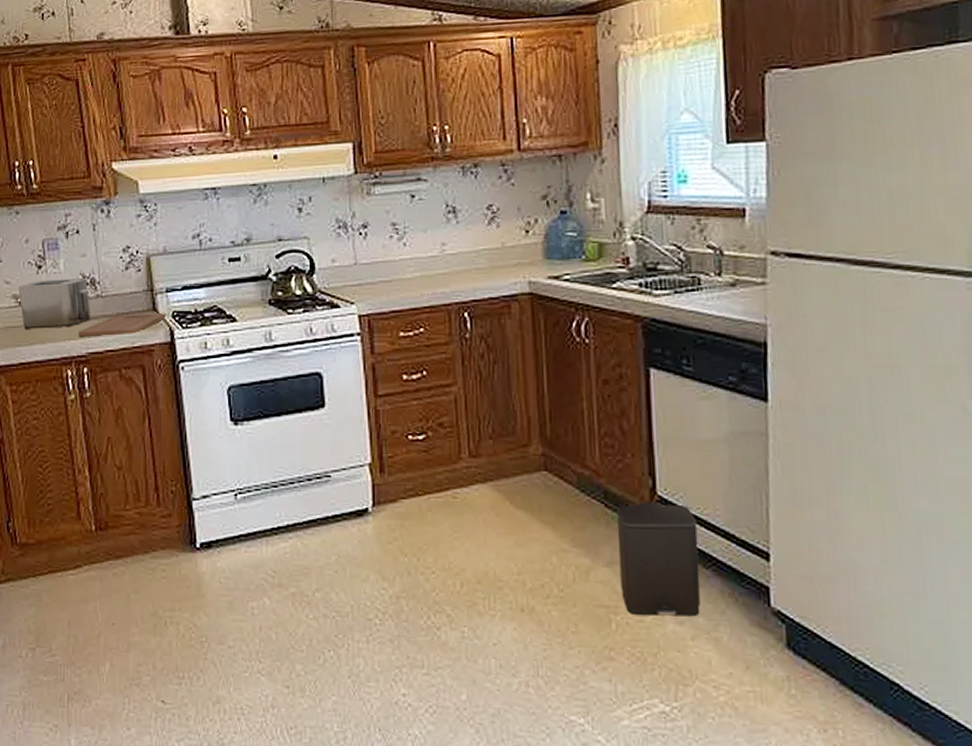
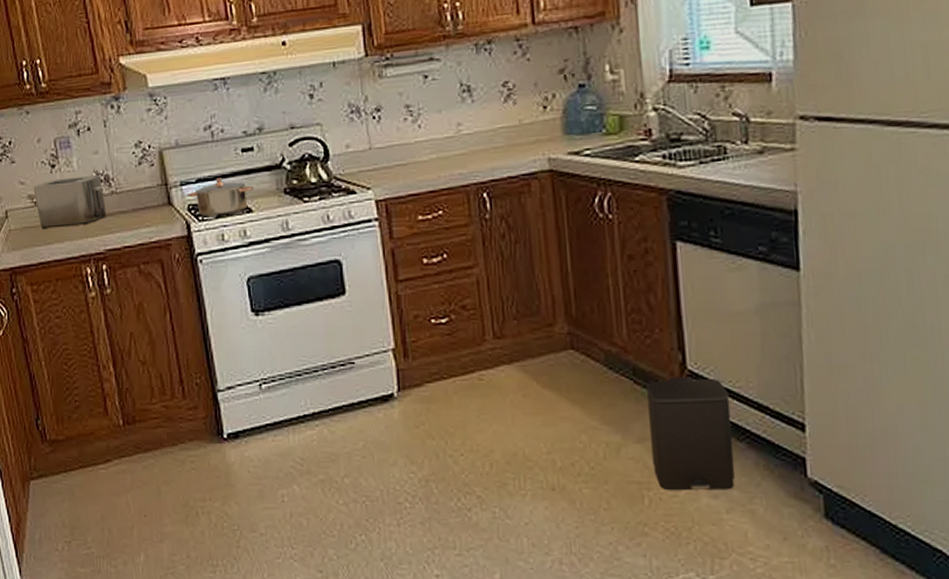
cutting board: present [78,313,166,336] -> none [95,207,182,234]
cooking pot: none [173,286,239,325] -> present [188,177,254,218]

